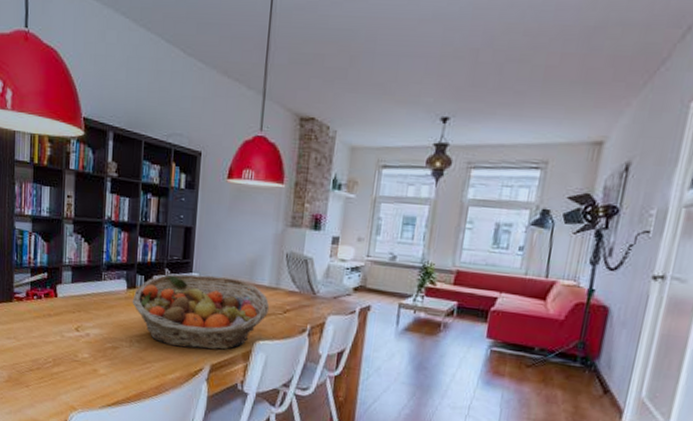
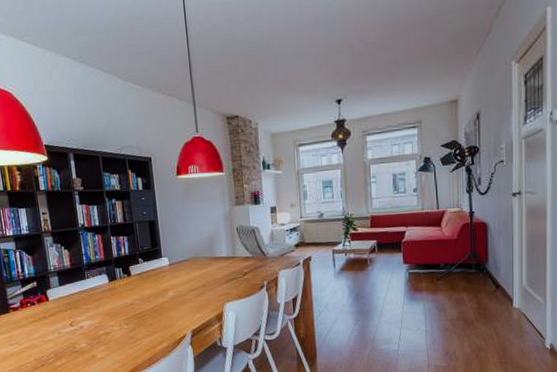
fruit basket: present [132,274,270,350] -> none [115,255,231,322]

